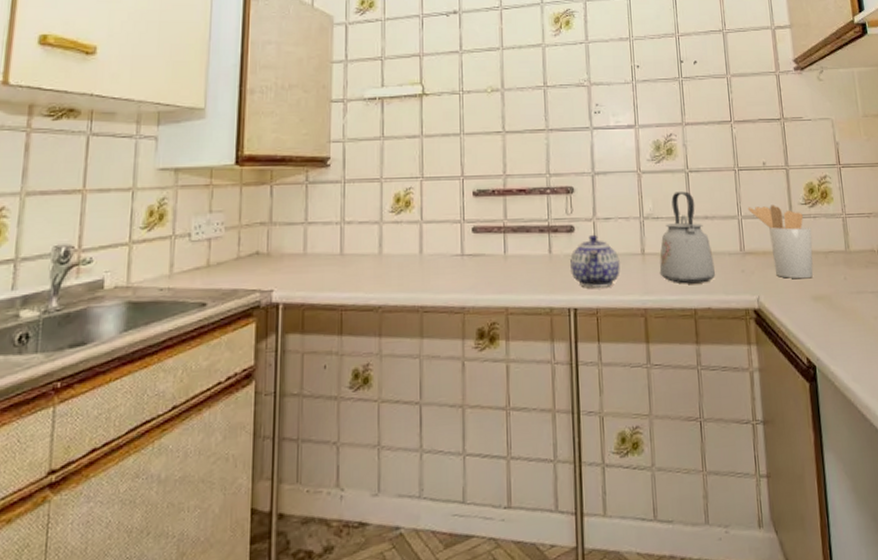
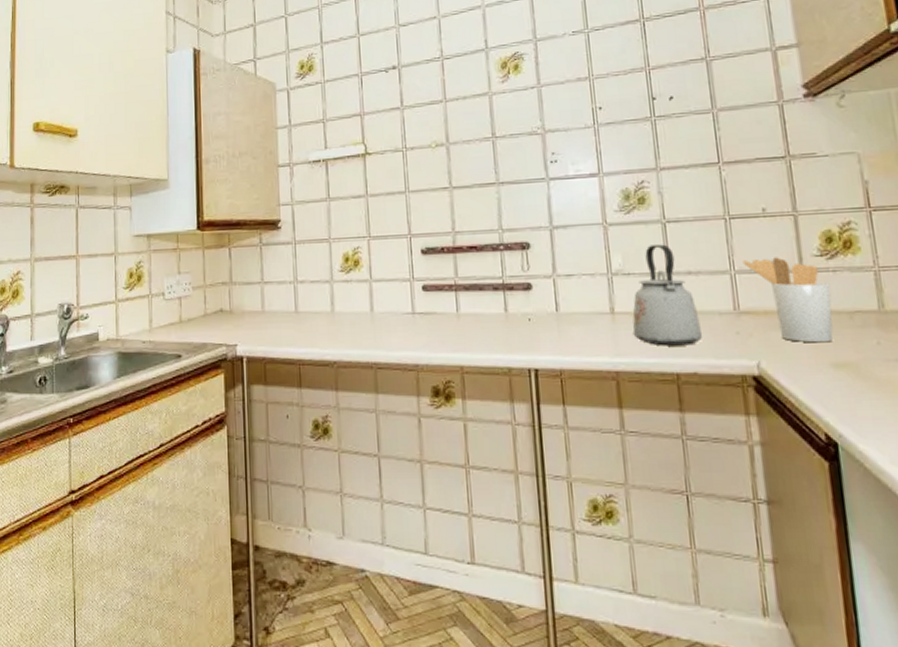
teapot: present [570,234,620,288] -> none [528,292,586,348]

